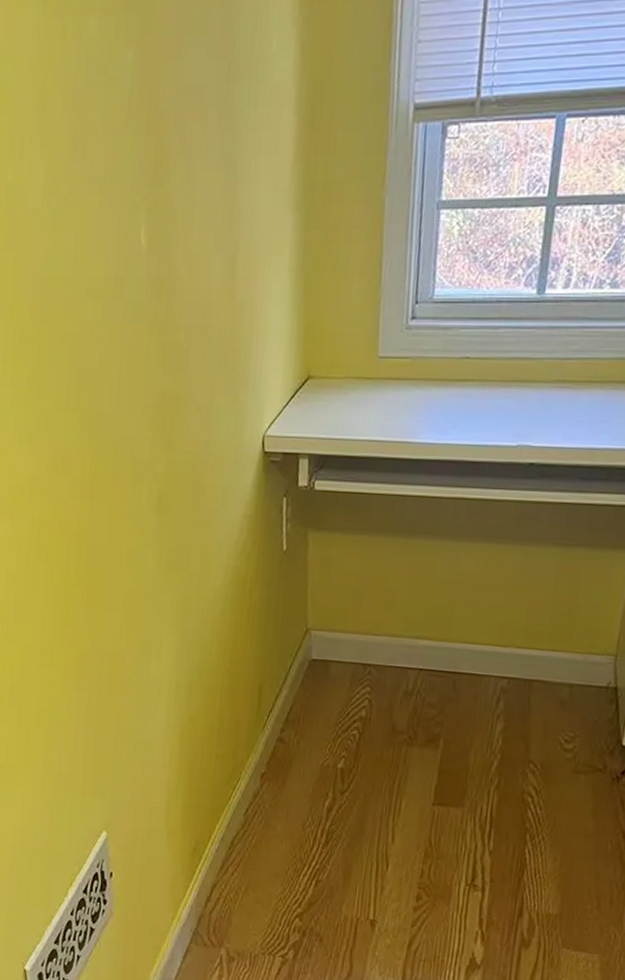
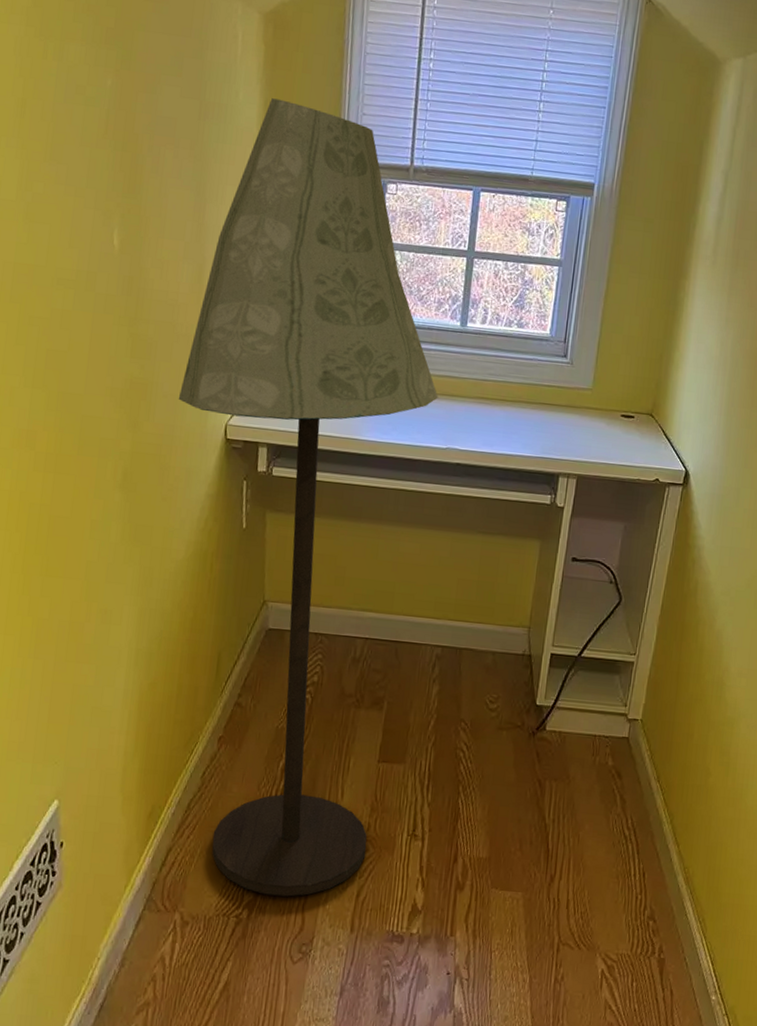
floor lamp: none [212,40,508,941] -> present [178,98,438,897]

